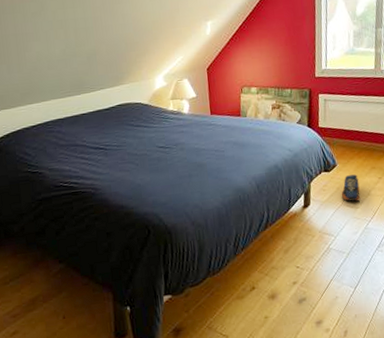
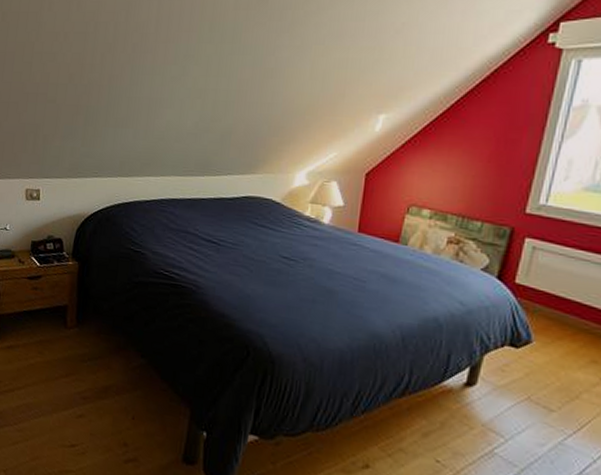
shoe: present [341,174,361,202] -> none [529,360,565,403]

